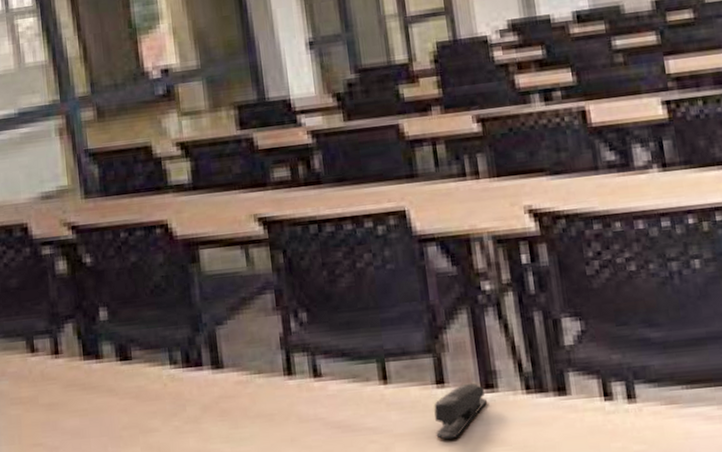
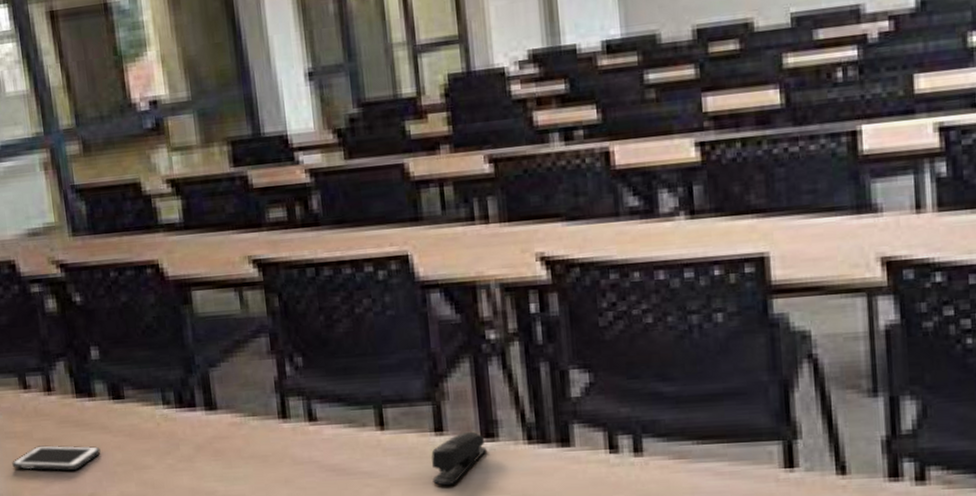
cell phone: none [16,410,107,437] -> present [12,445,101,471]

